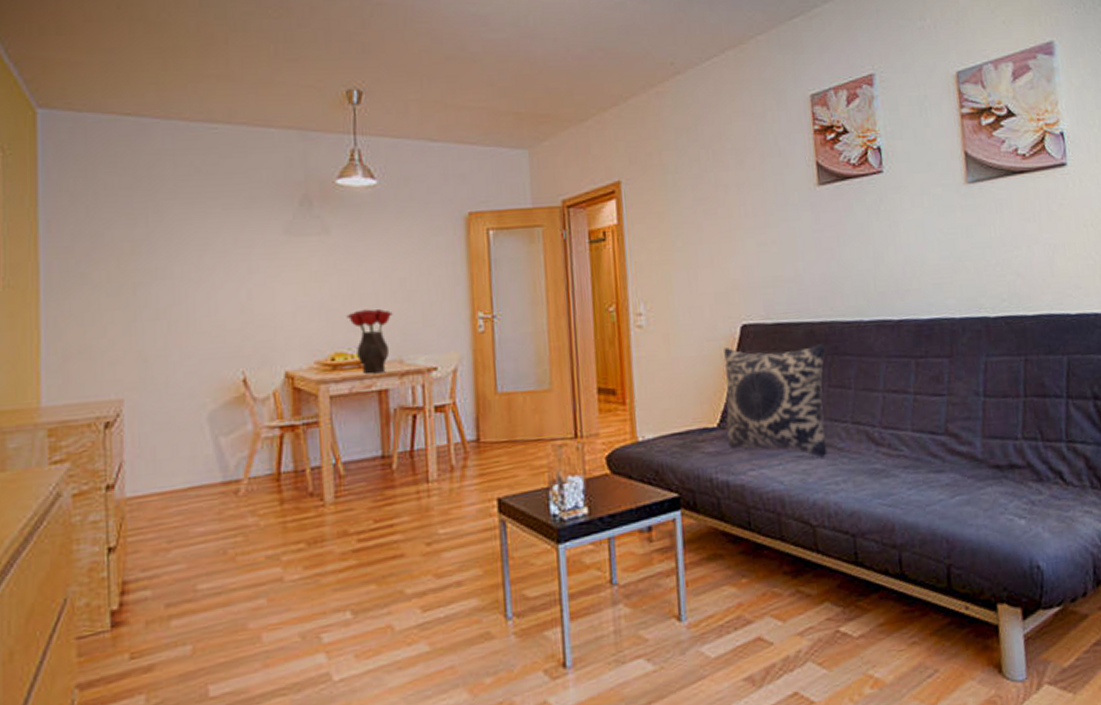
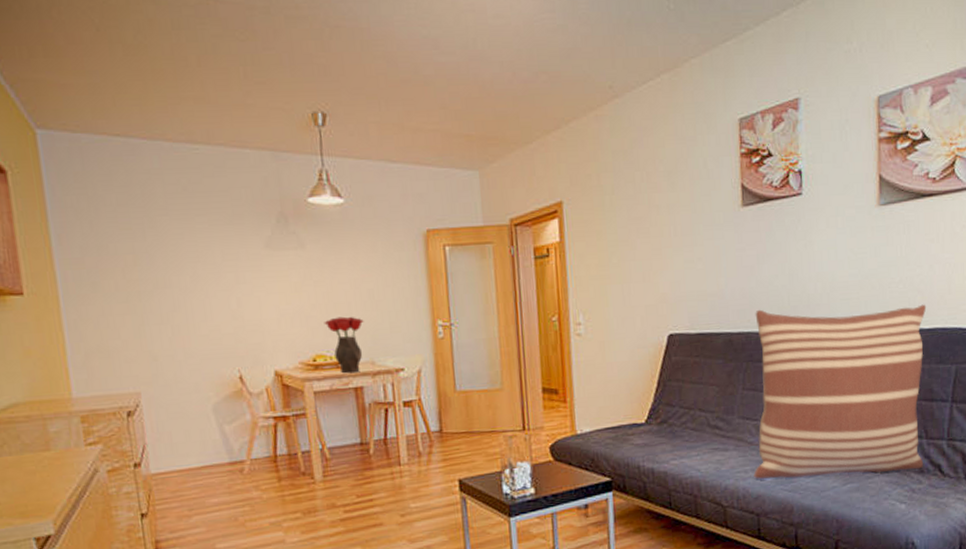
cushion: present [724,344,827,458] -> none [652,352,742,450]
pillow: none [838,288,1043,492] -> present [754,304,927,479]

